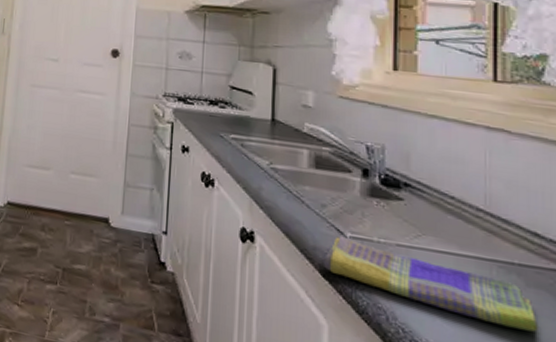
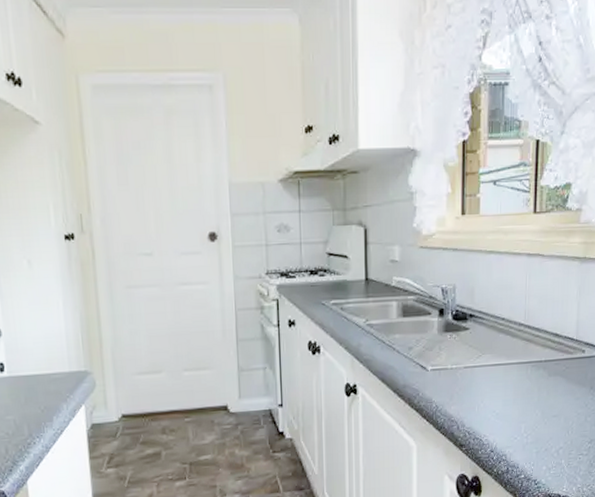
dish towel: present [324,235,538,332] -> none [412,370,554,410]

